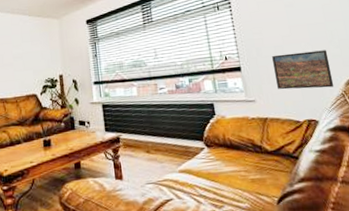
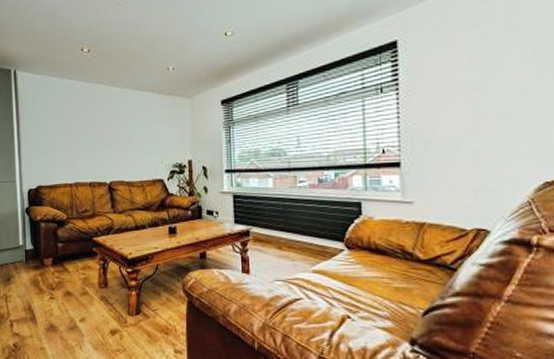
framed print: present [272,50,334,90] -> none [443,147,520,193]

